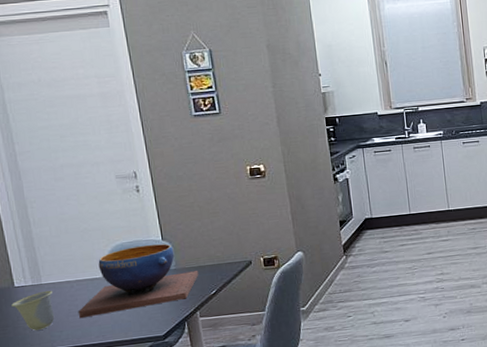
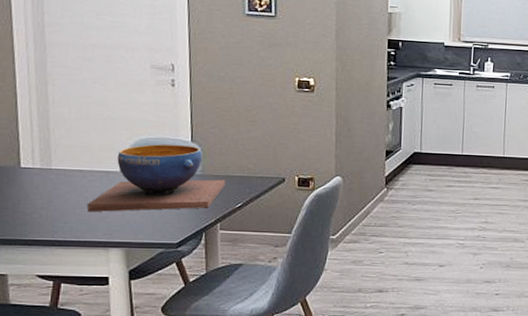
cup: present [11,290,55,331] -> none [14,176,63,218]

